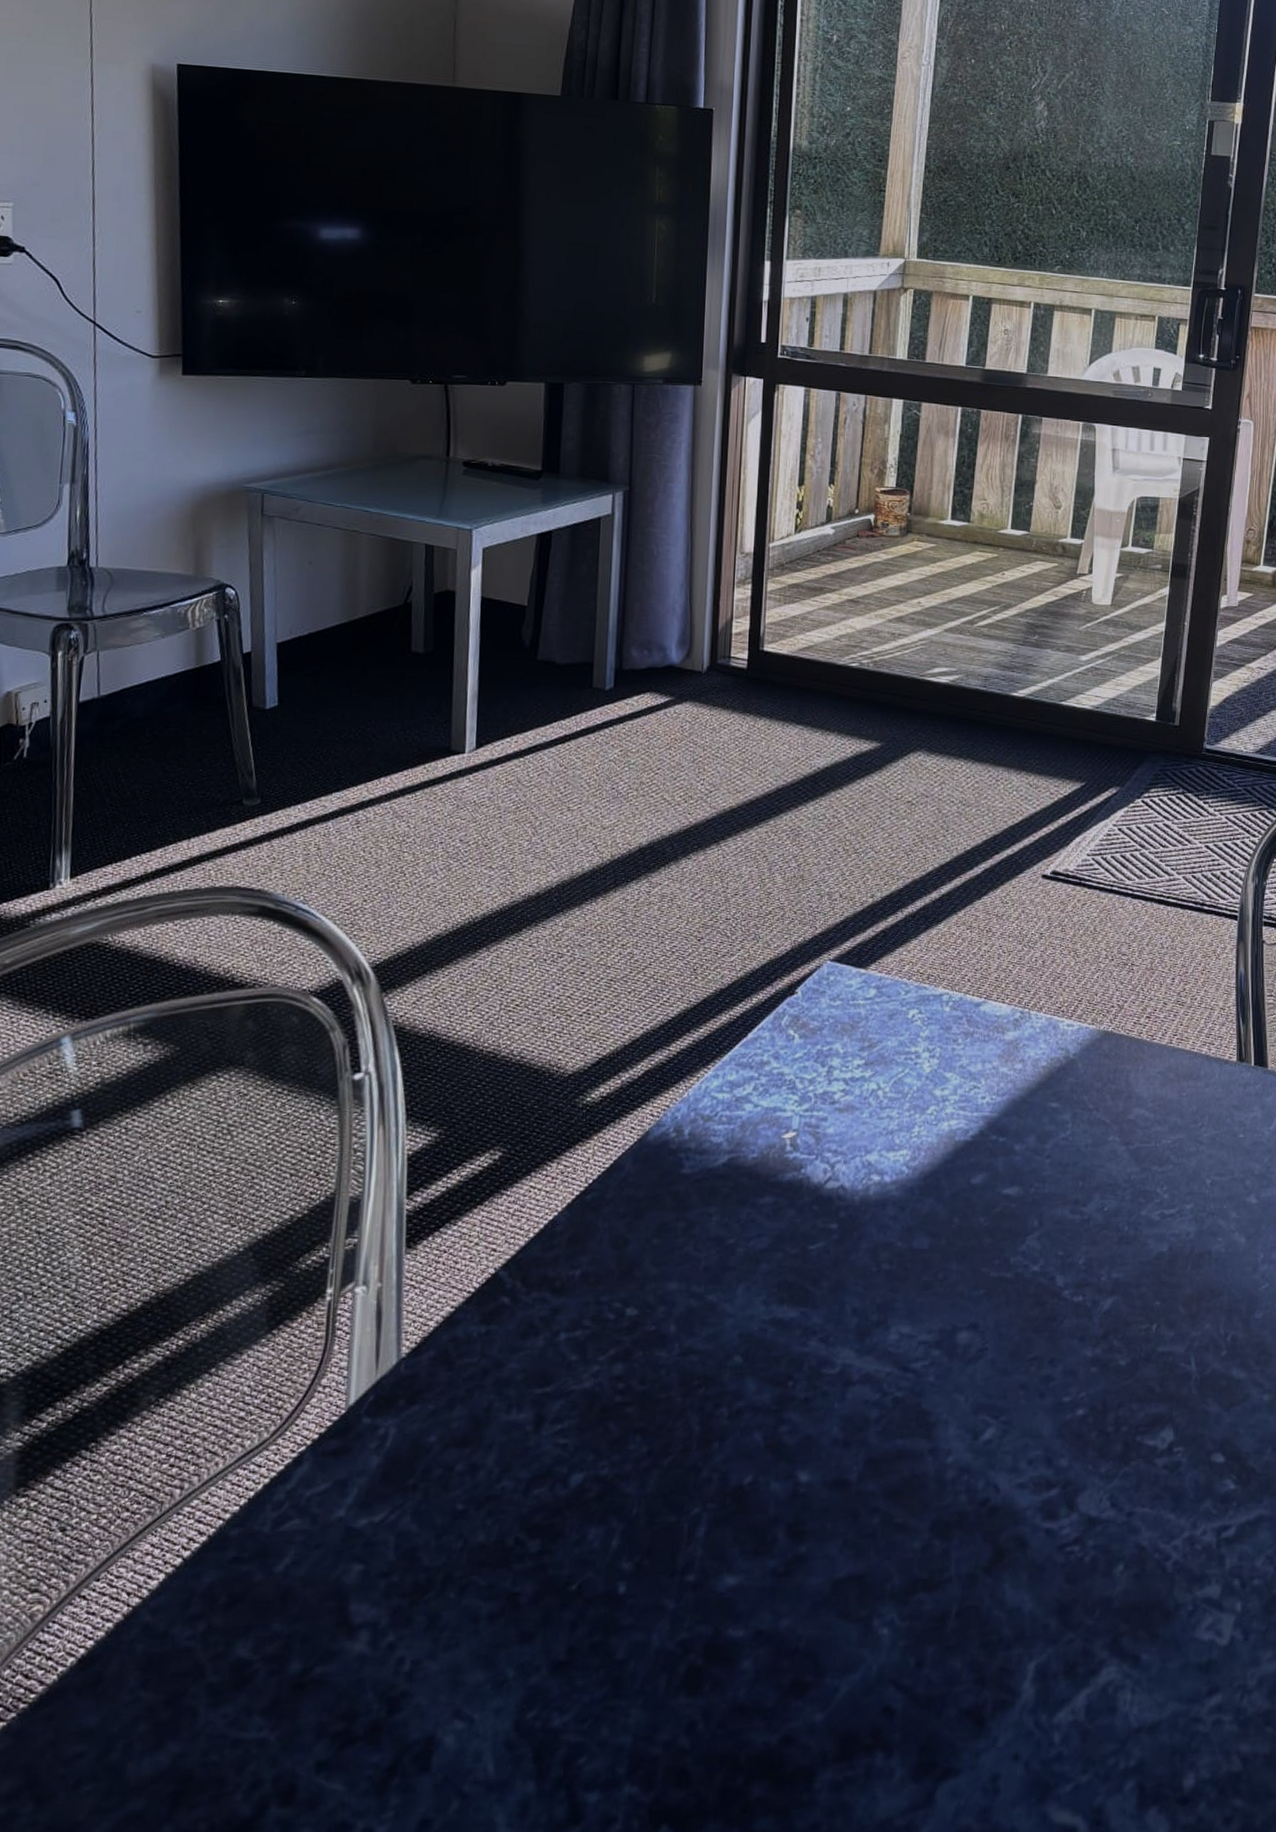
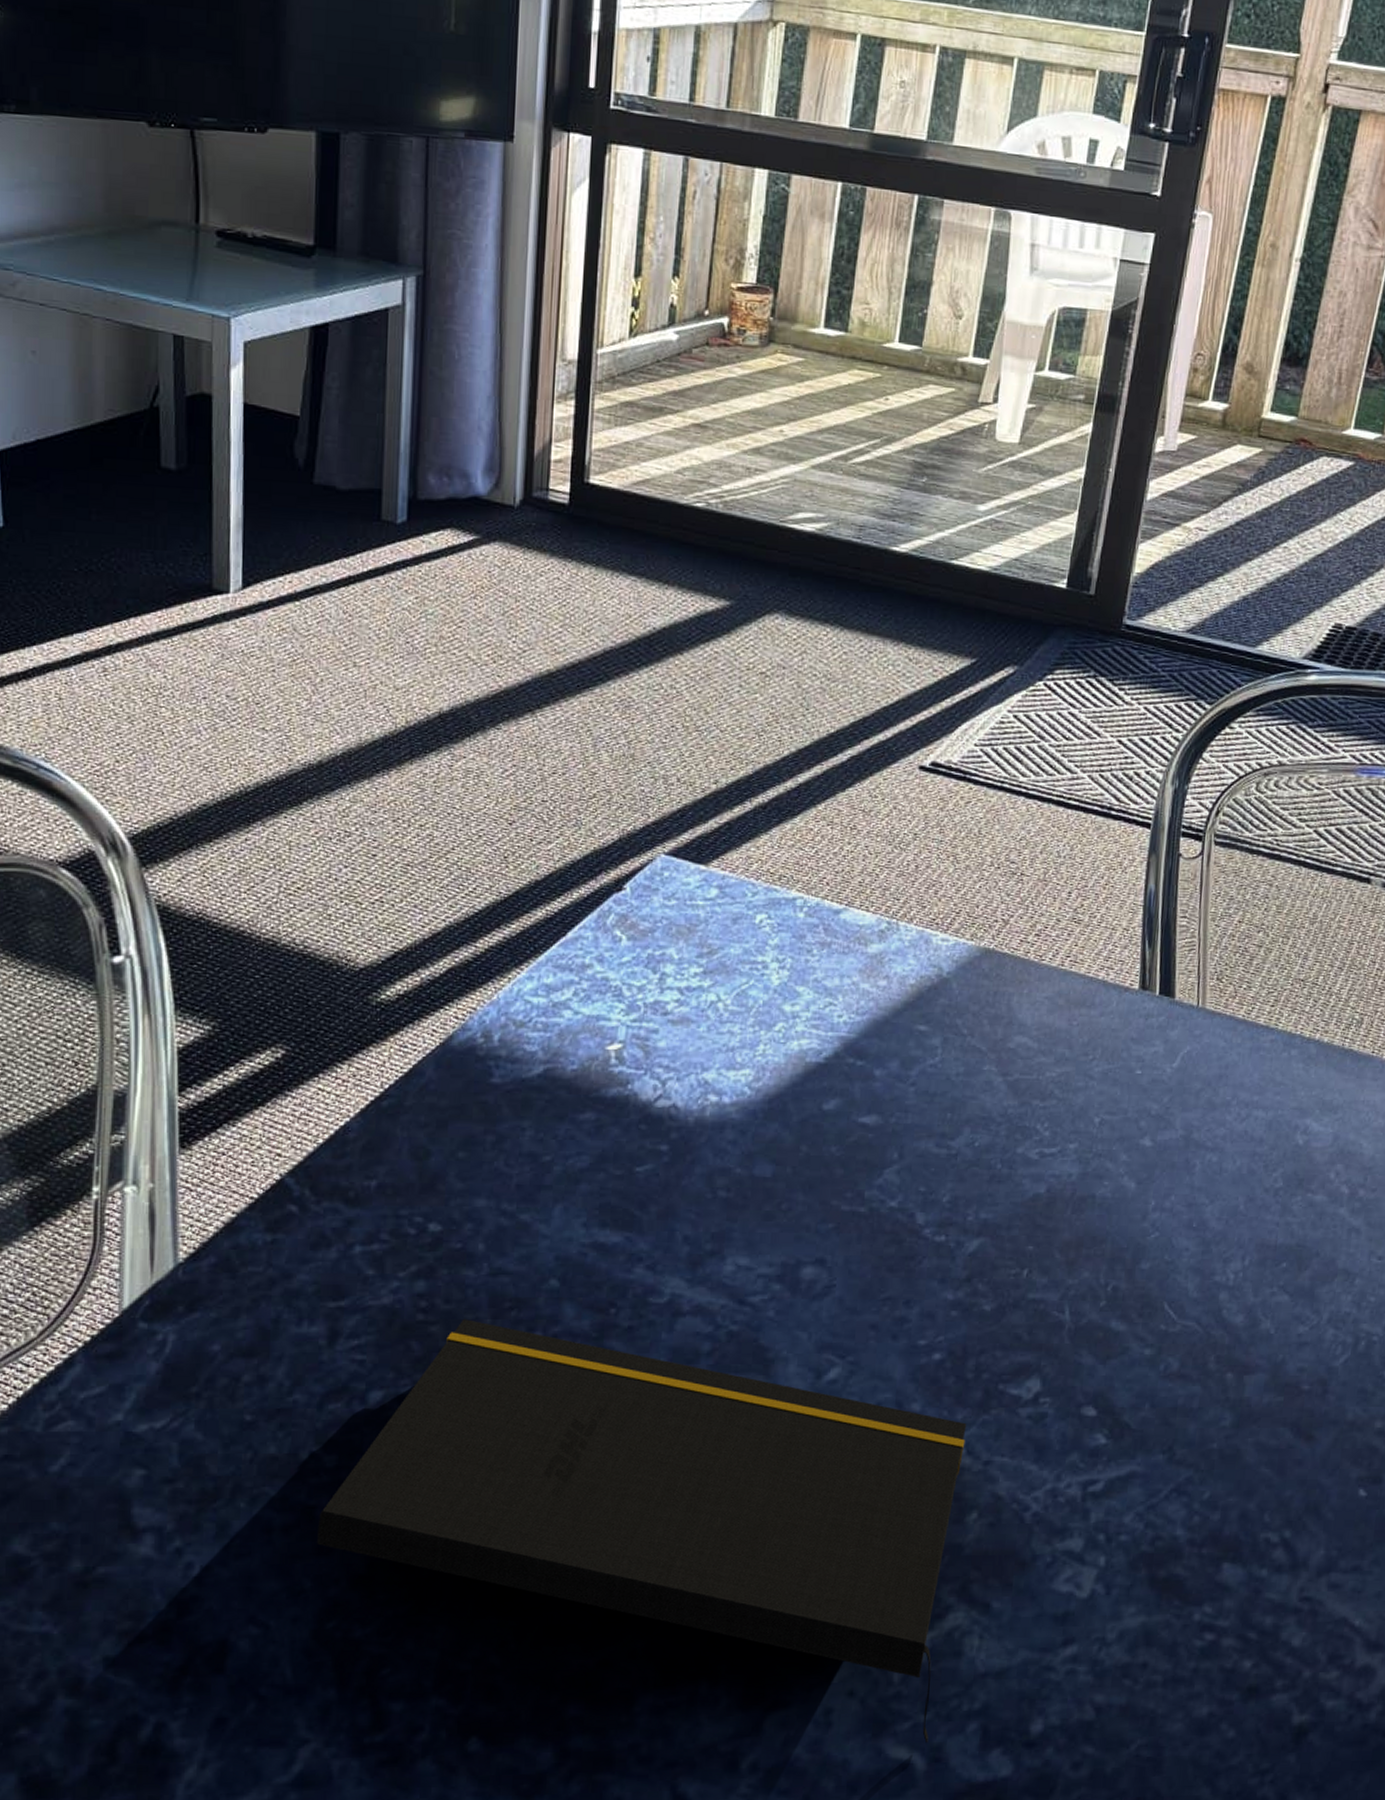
notepad: none [519,1399,1110,1806] -> present [316,1319,967,1744]

